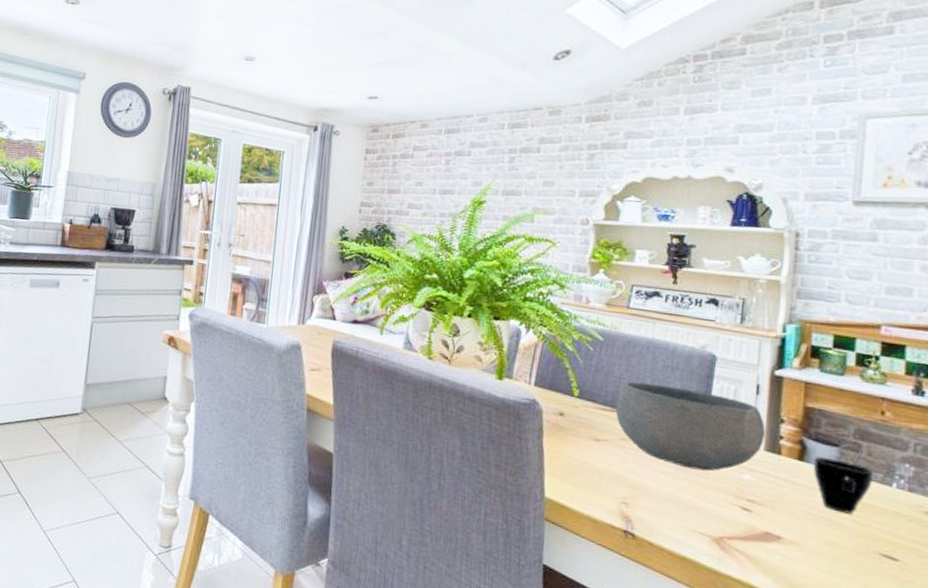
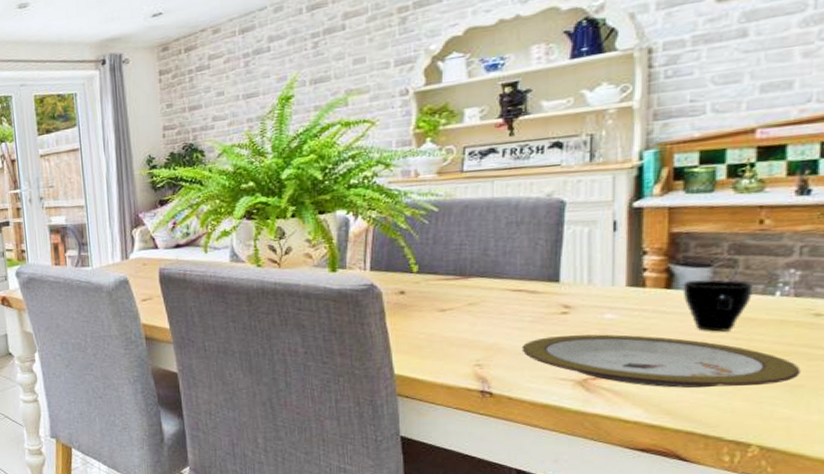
bowl: present [615,381,766,471] -> none [459,240,626,320]
plate: none [665,486,912,576] -> present [521,334,801,388]

